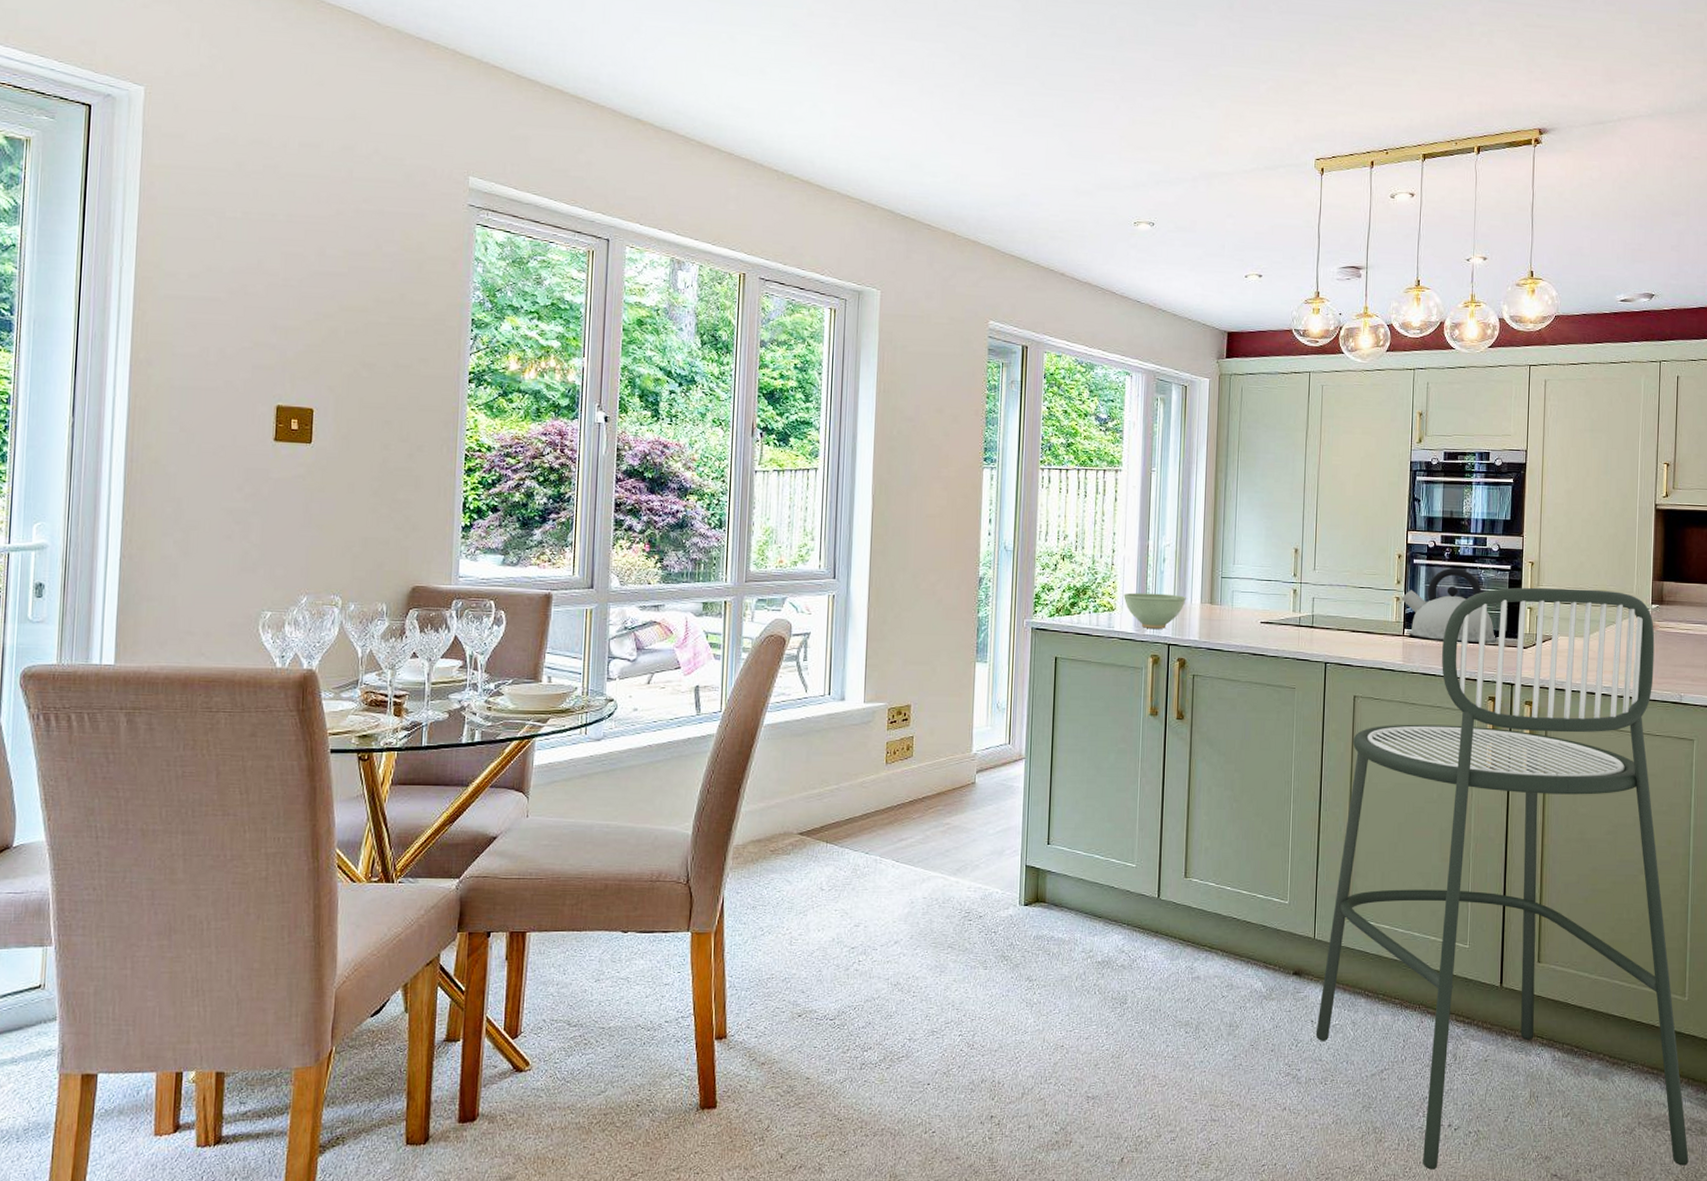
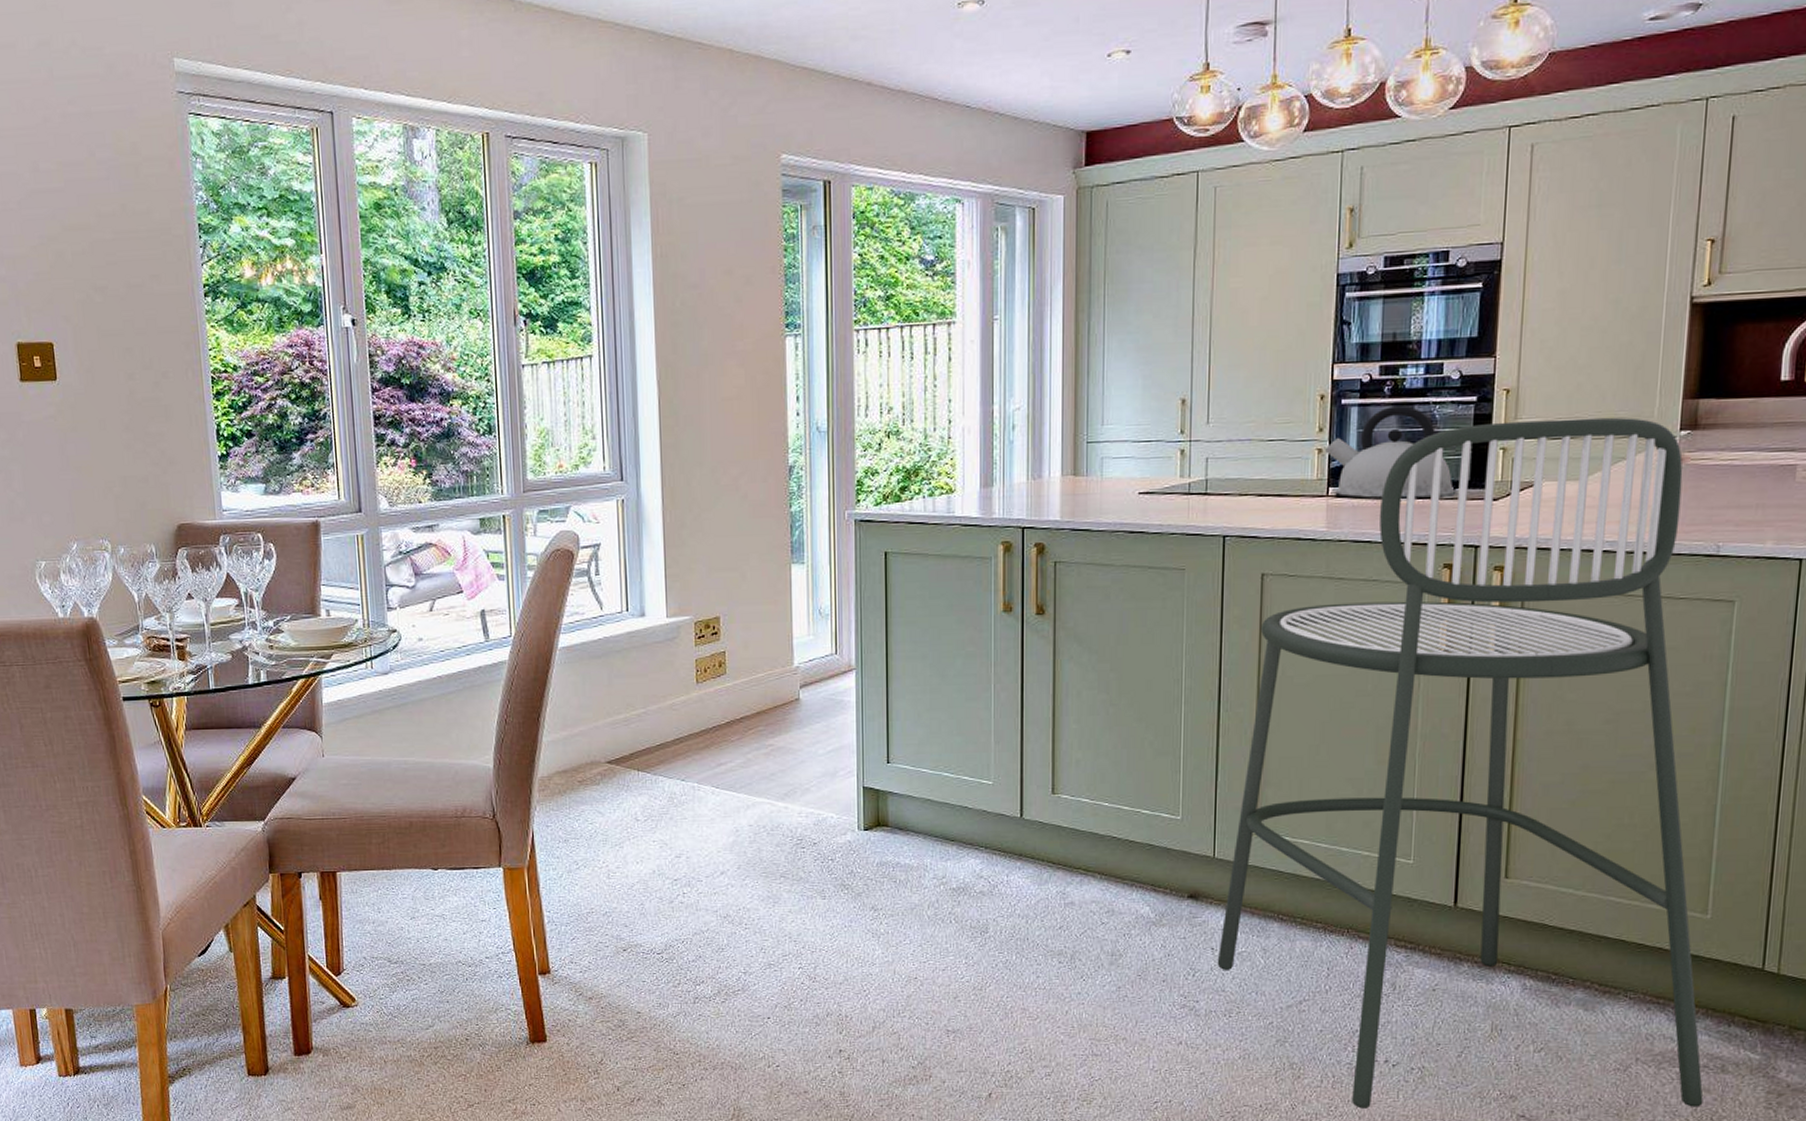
bowl: present [1123,592,1186,629] -> none [965,467,1043,511]

